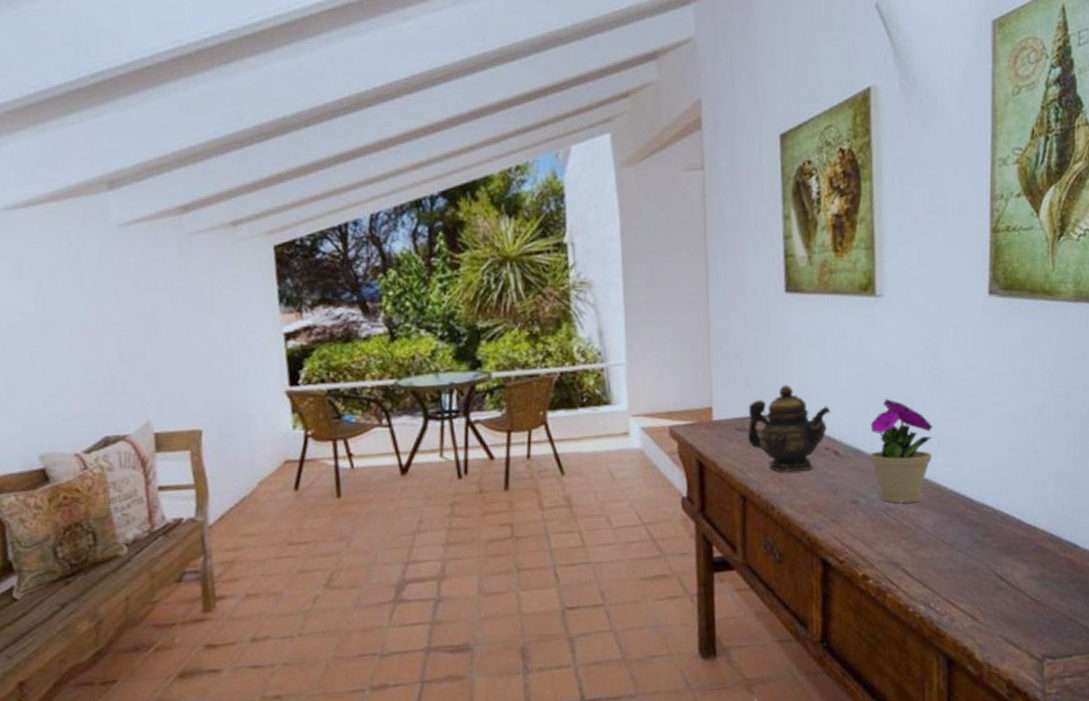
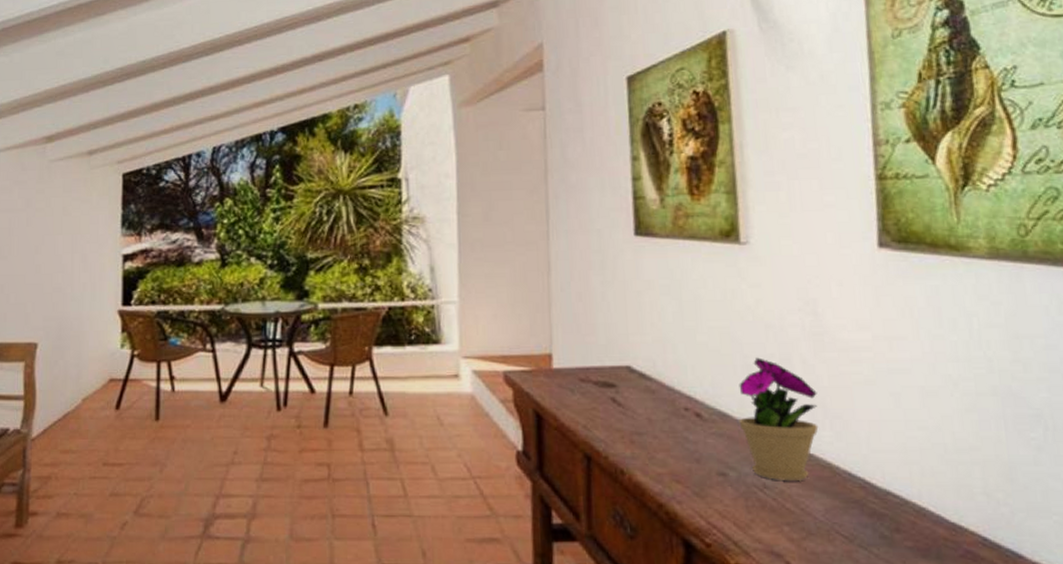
teapot: present [747,384,831,472] -> none [592,334,690,433]

